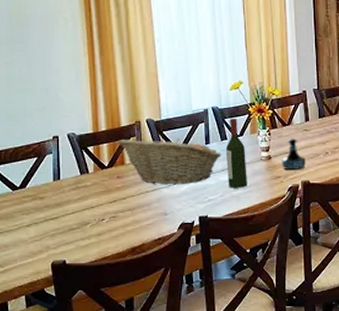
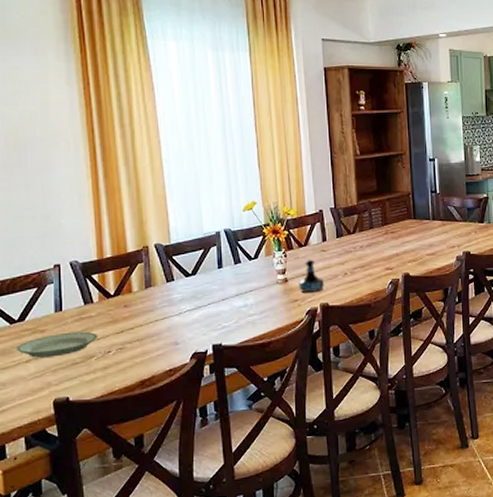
plate: none [19,200,92,223] -> present [17,331,97,358]
fruit basket: present [118,138,221,185] -> none [124,263,235,313]
wine bottle: present [225,119,247,188] -> none [239,241,263,314]

